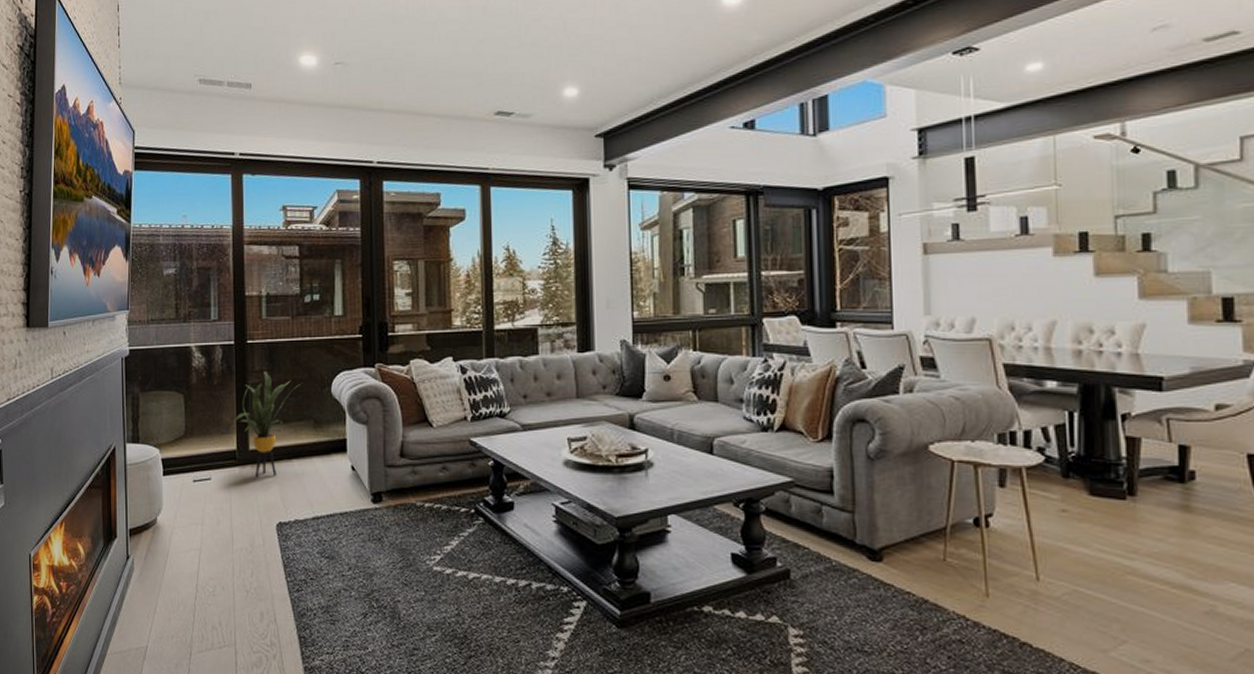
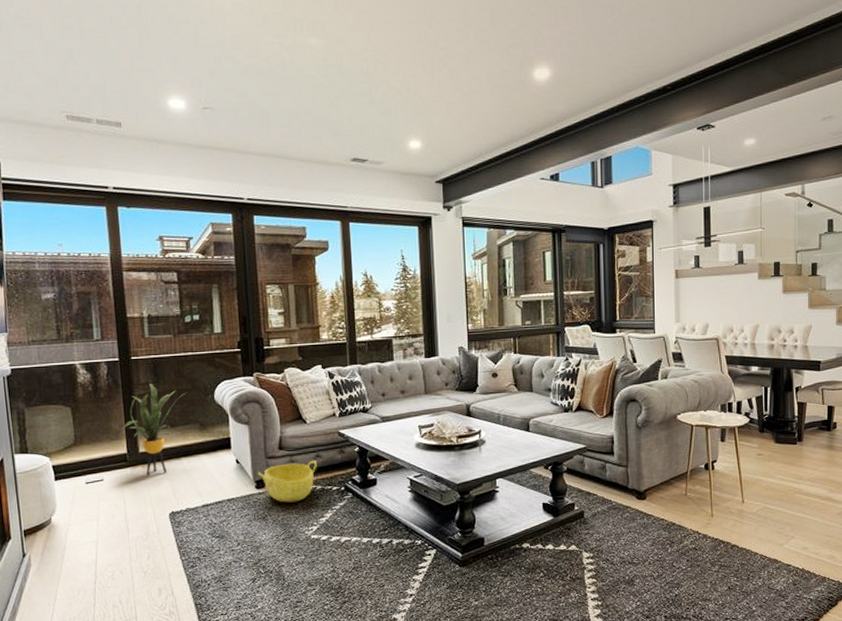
basket: none [374,474,443,523] -> present [257,461,317,503]

